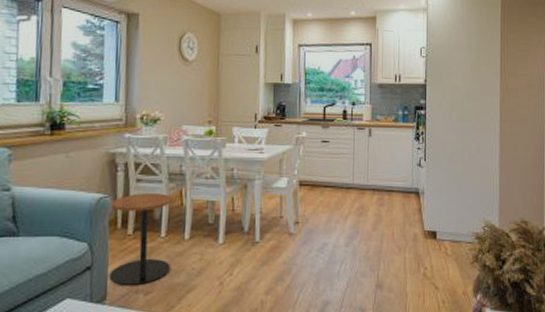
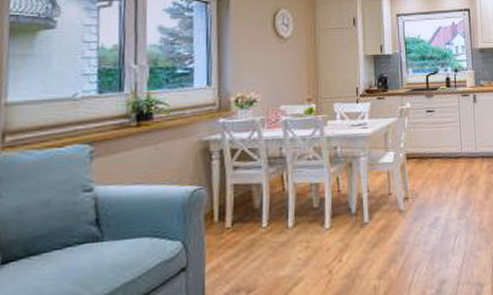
side table: present [109,193,172,287] -> none [207,180,274,286]

